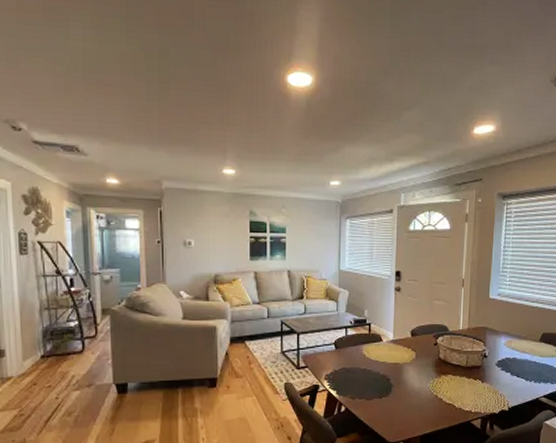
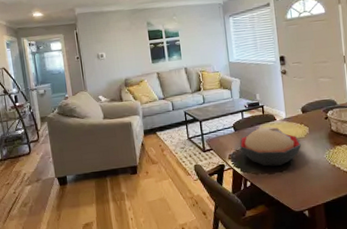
decorative bowl: none [339,348,405,391] -> present [240,126,301,167]

